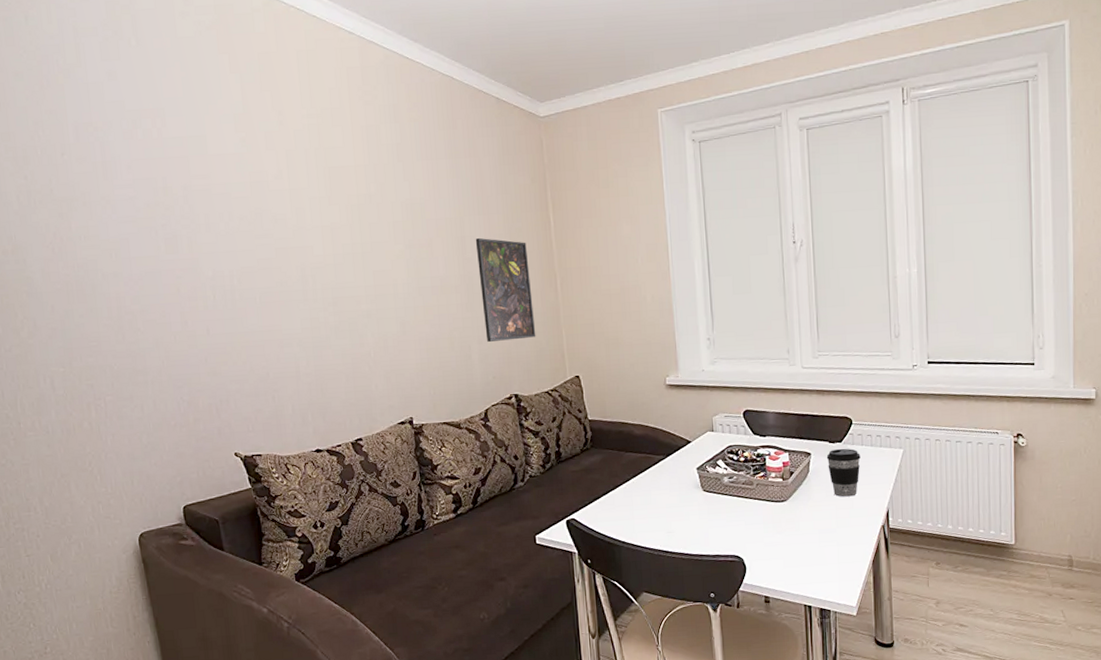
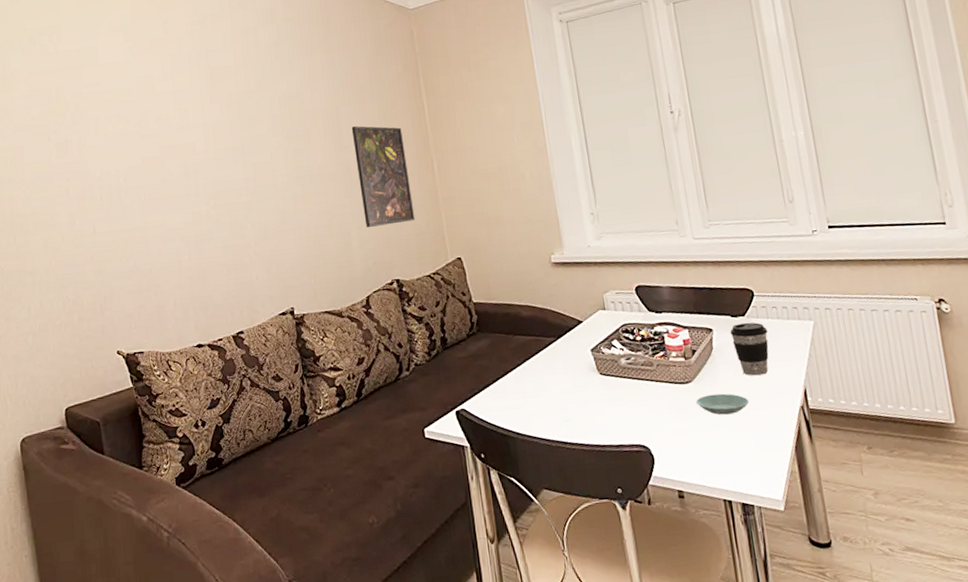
saucer: none [789,512,837,531] -> present [696,393,750,415]

